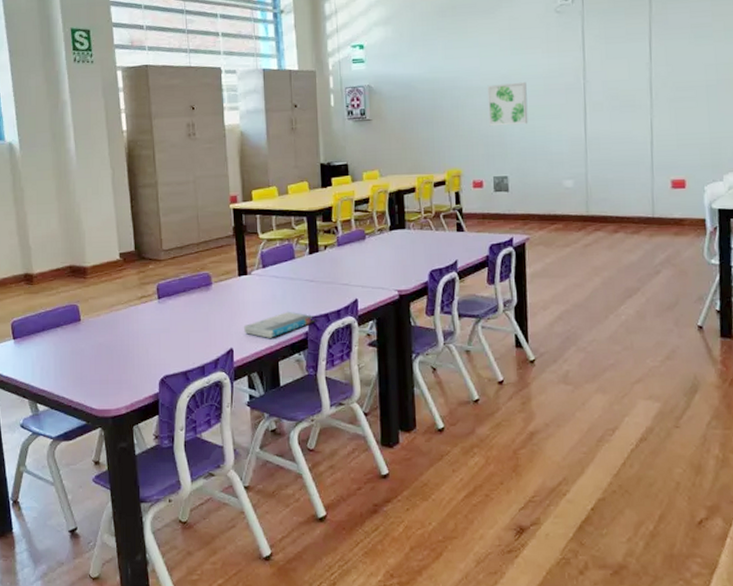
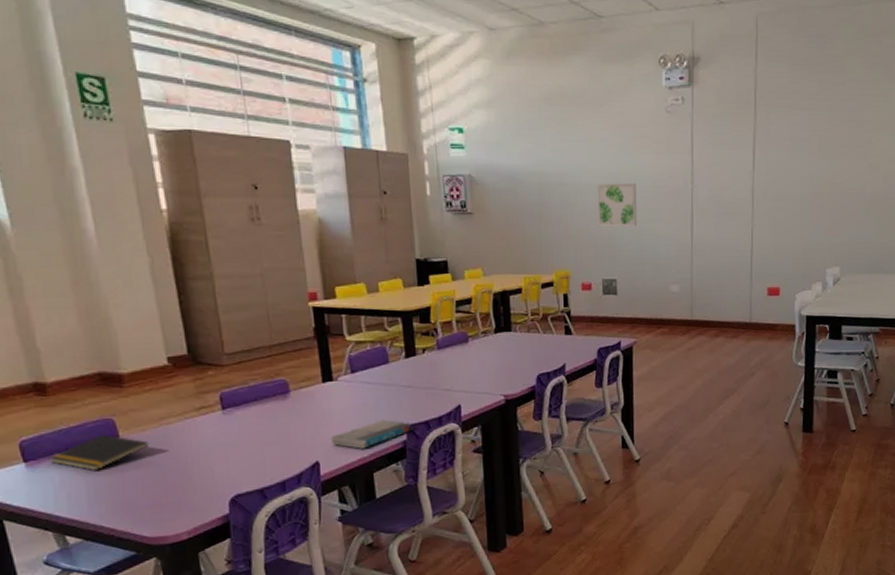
notepad: none [30,318,102,349] -> present [48,434,149,472]

